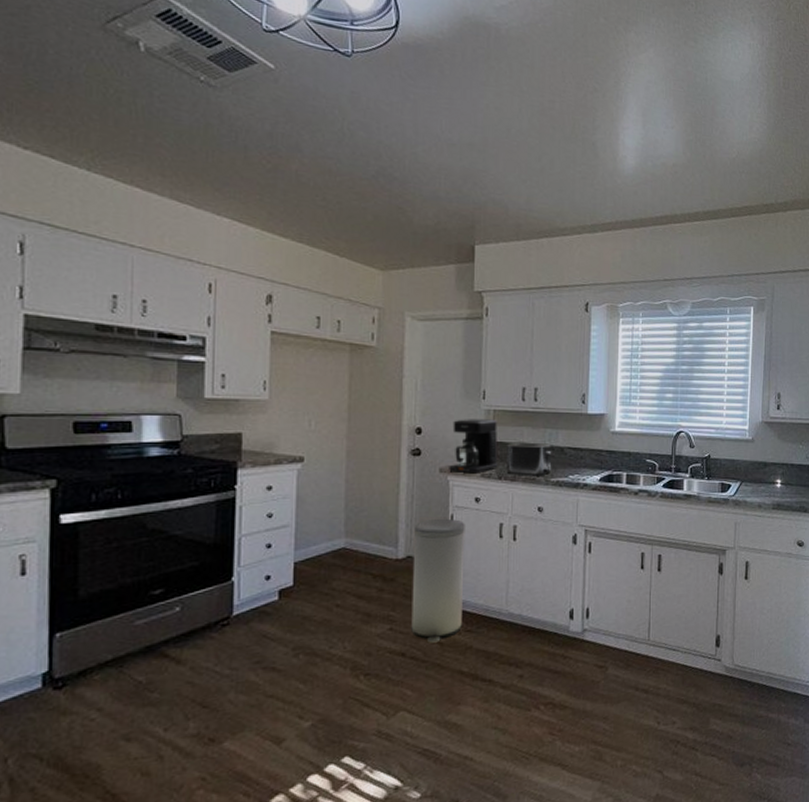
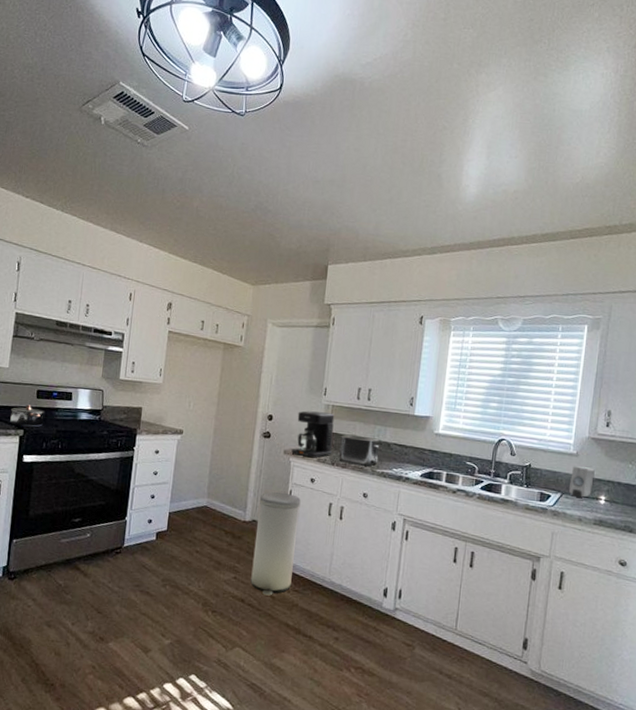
cooking pot: none [29,443,89,475] -> present [9,404,45,428]
soap dispenser: none [748,452,770,483] -> present [569,466,595,498]

